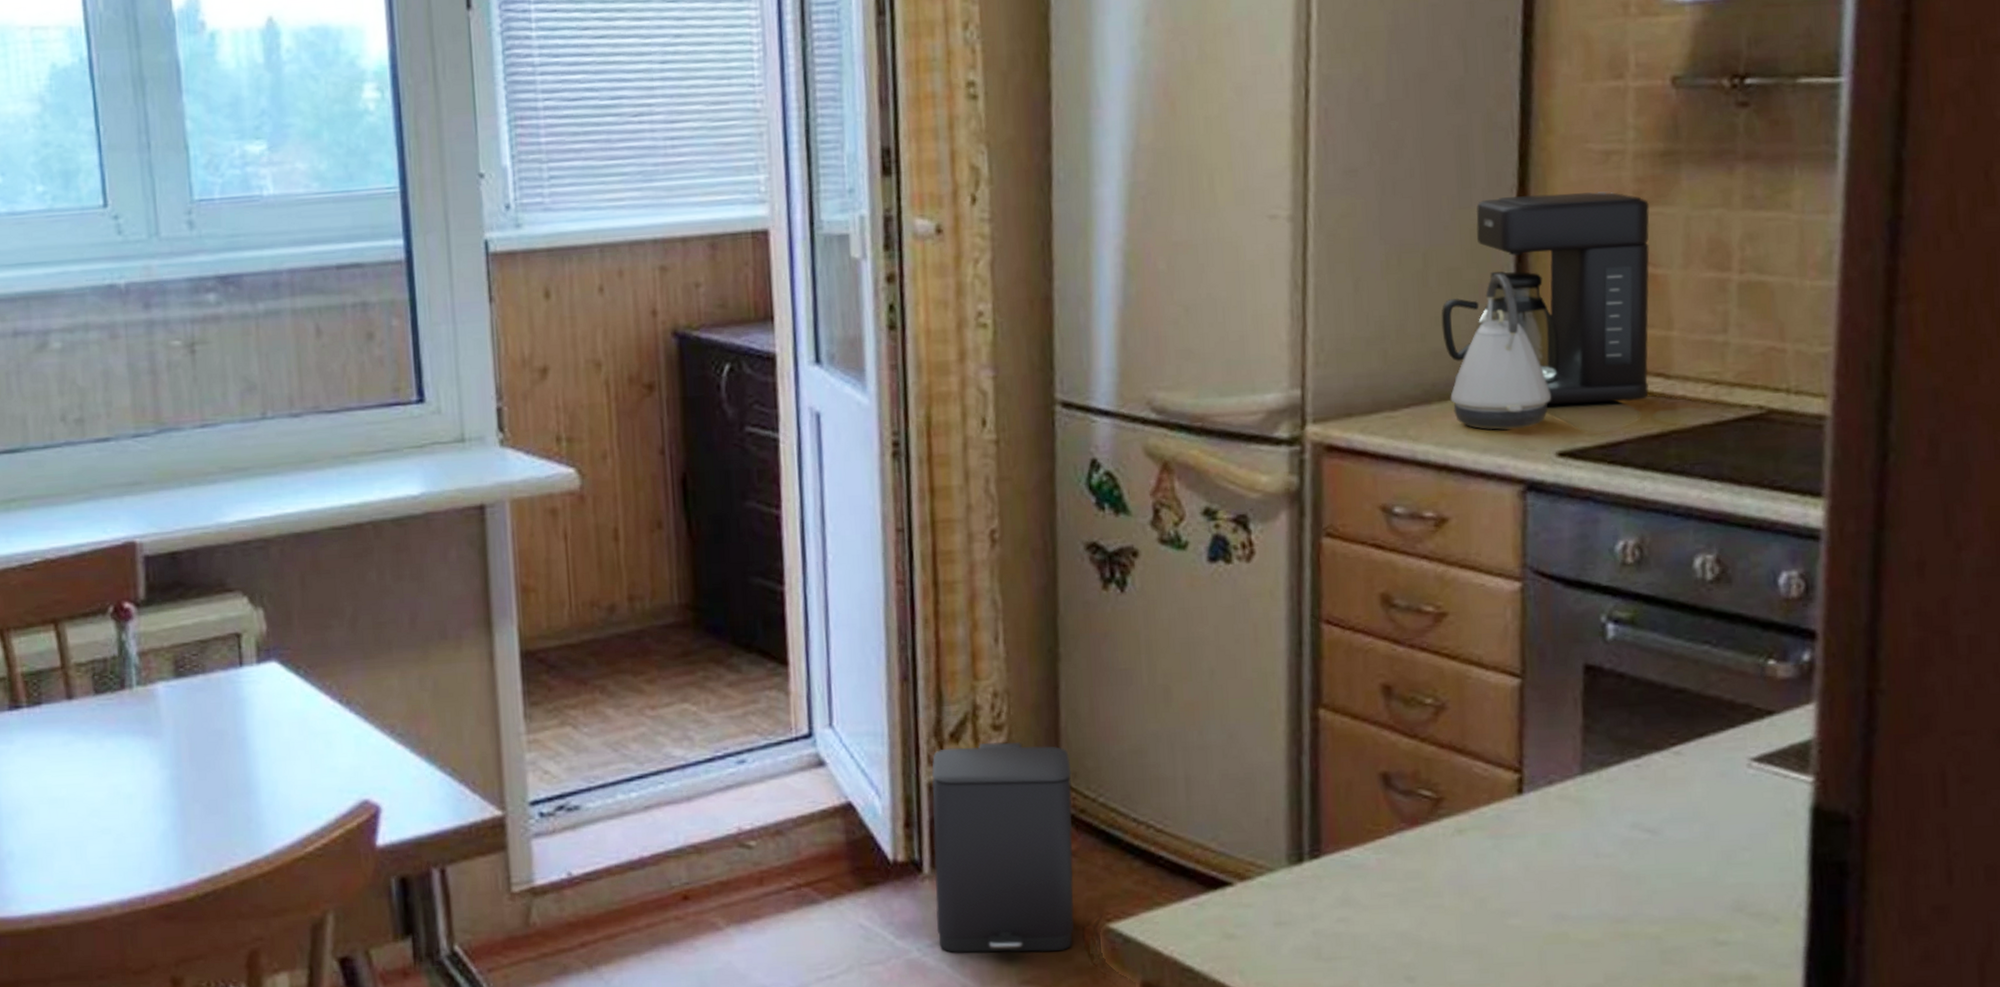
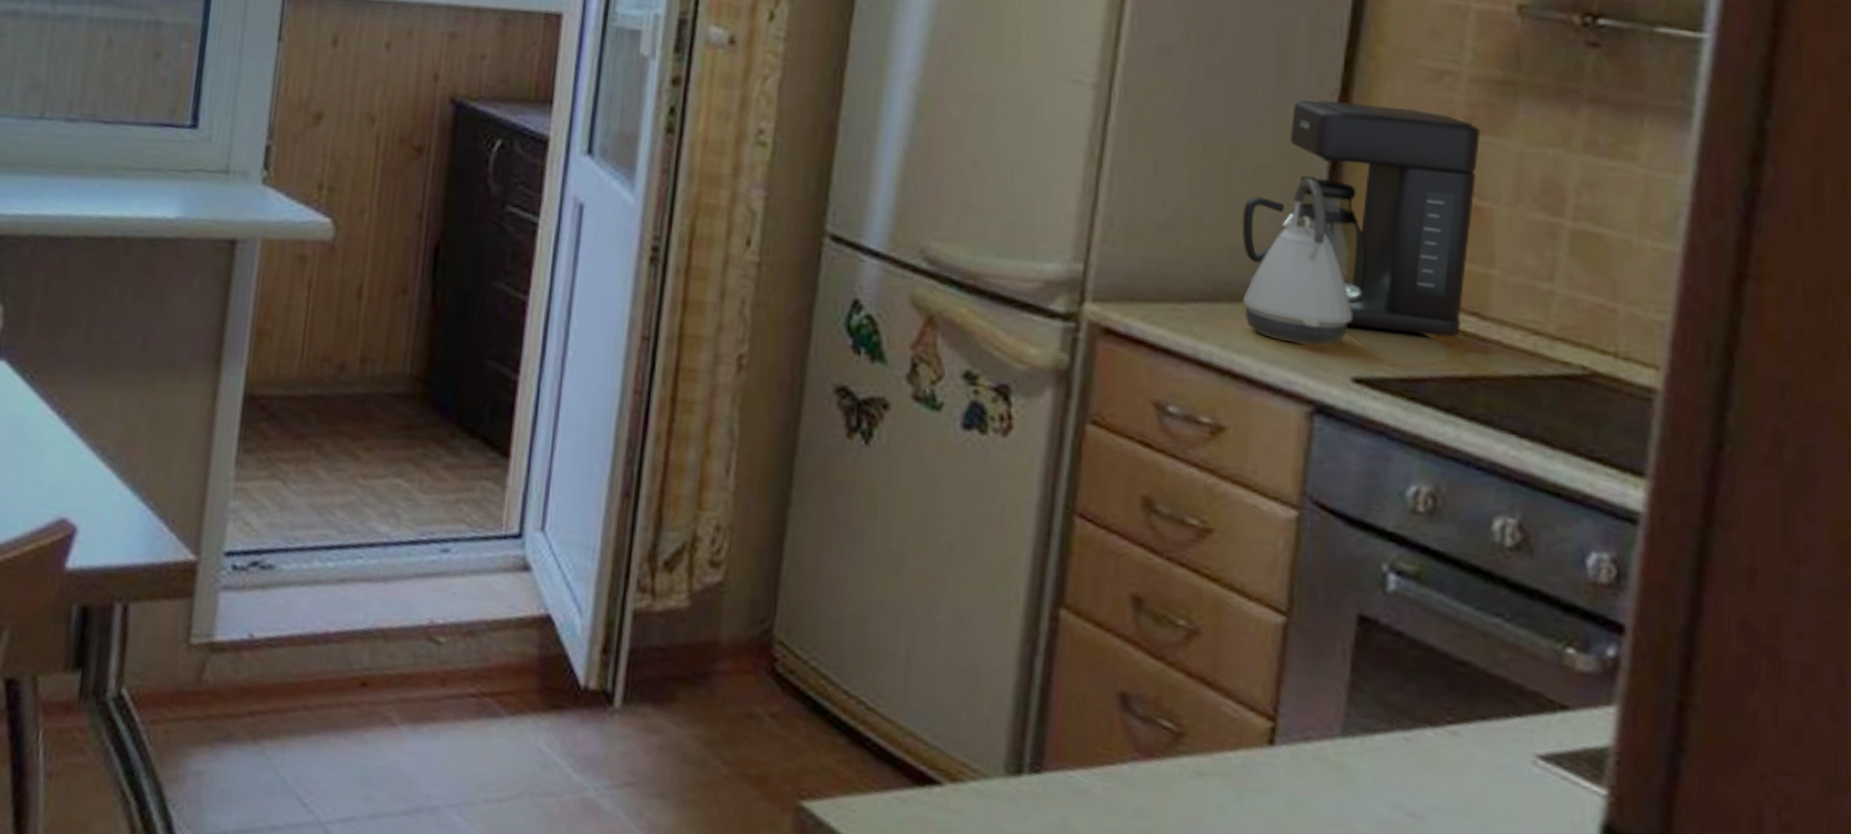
pedal bin: present [931,742,1075,954] -> none [618,576,786,821]

